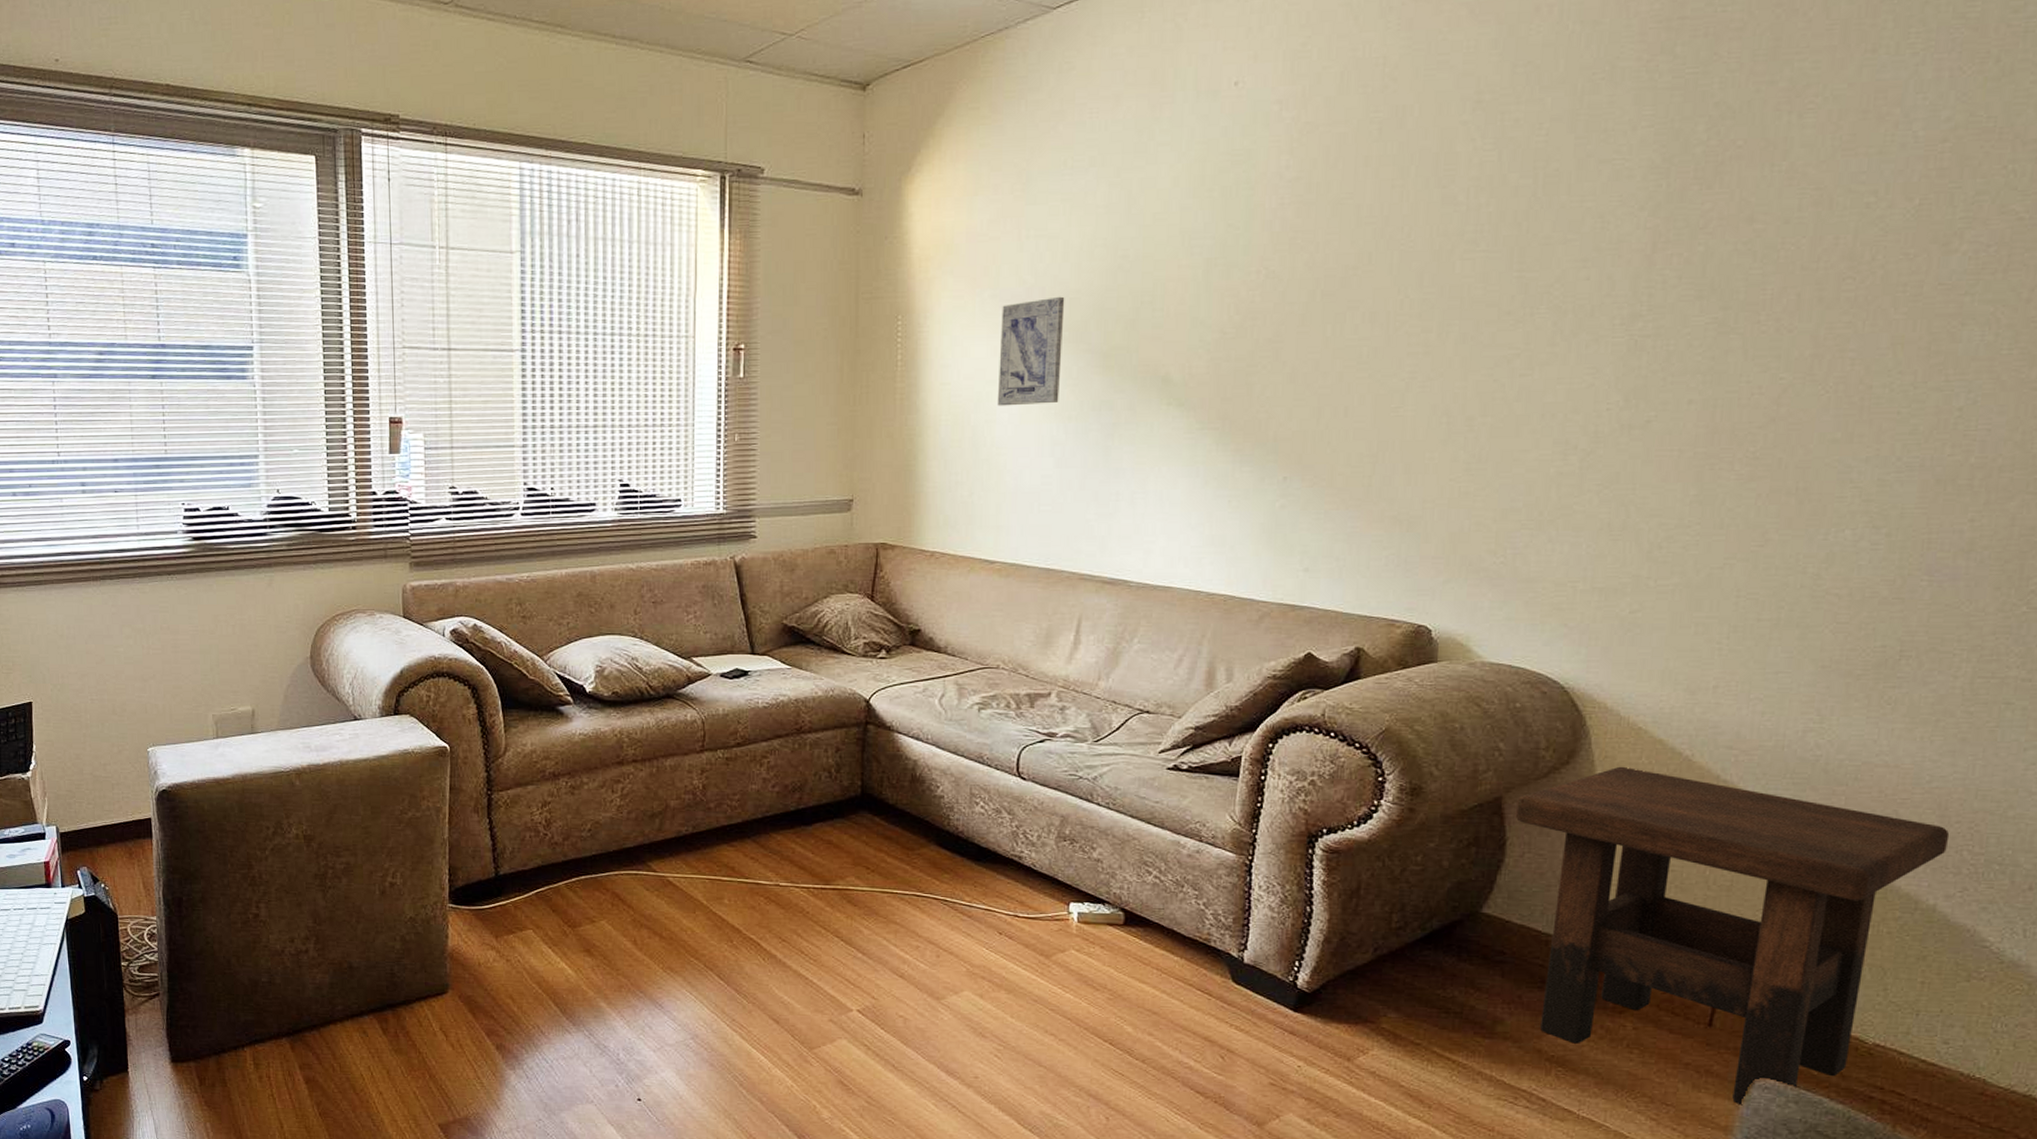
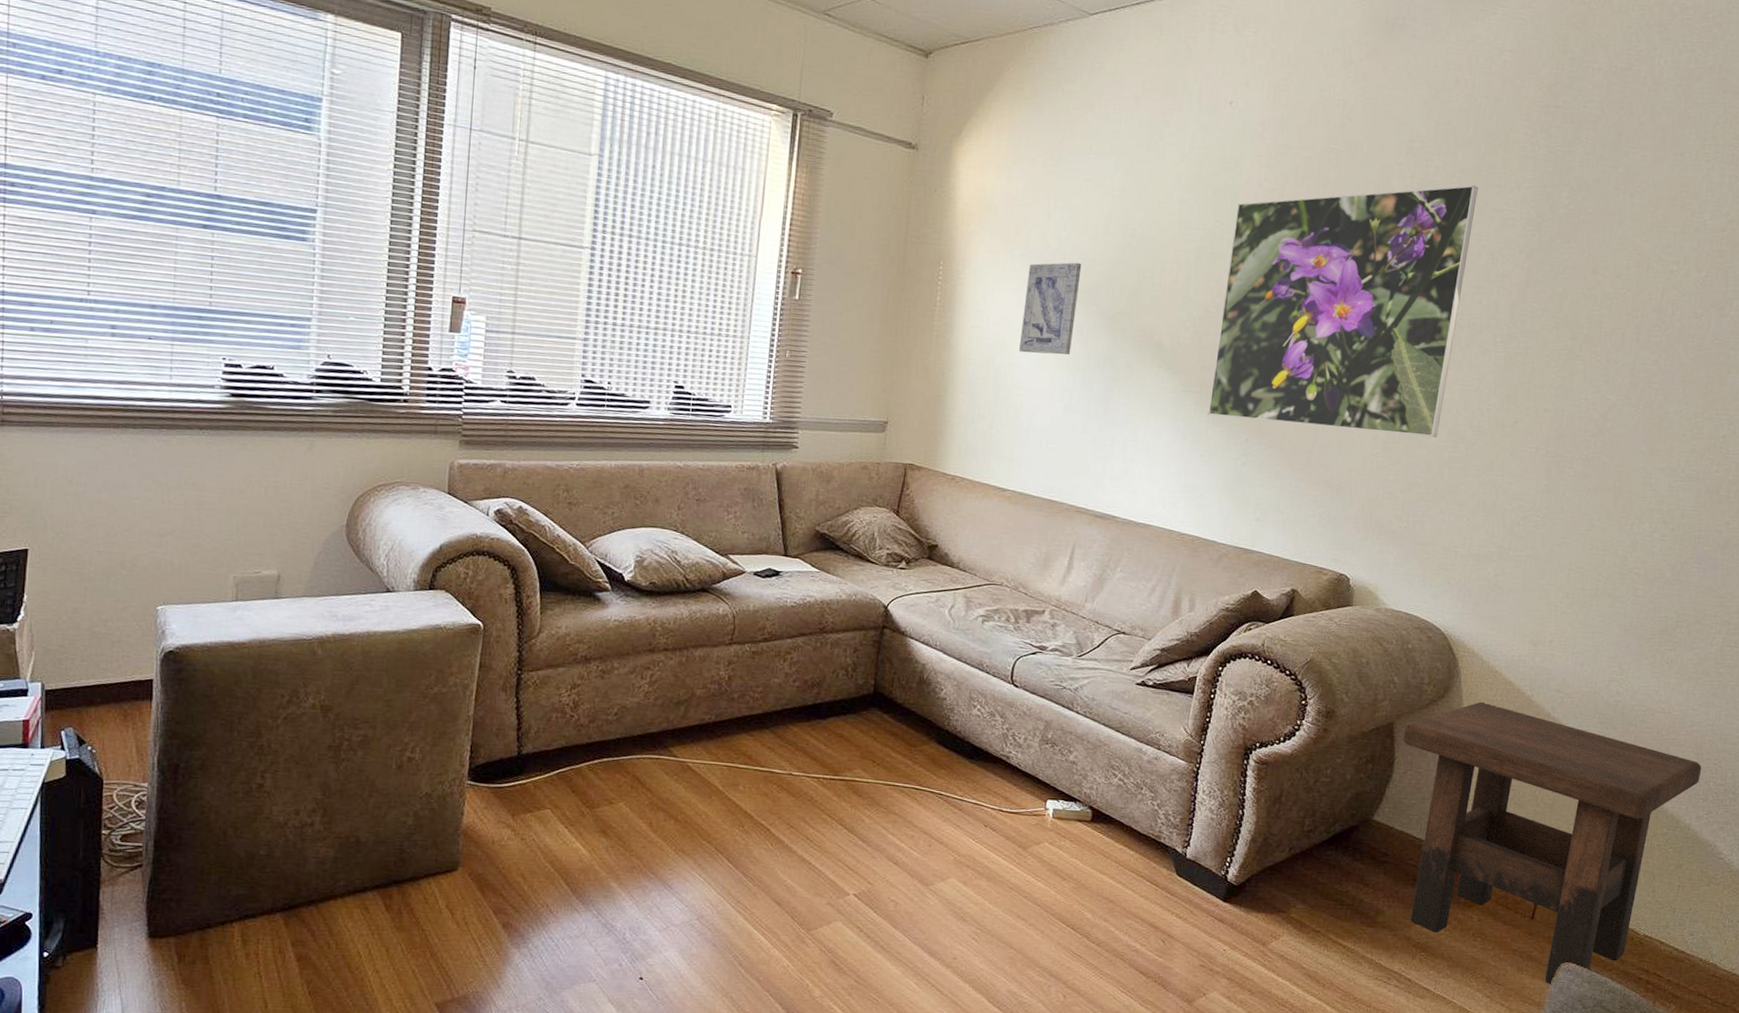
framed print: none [1233,134,1576,454] -> present [1208,184,1478,438]

